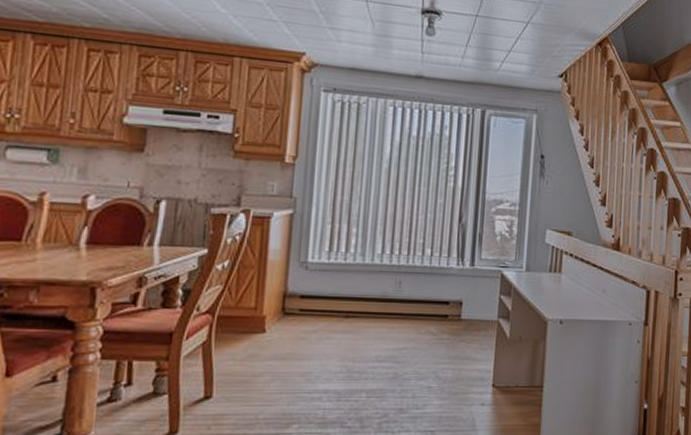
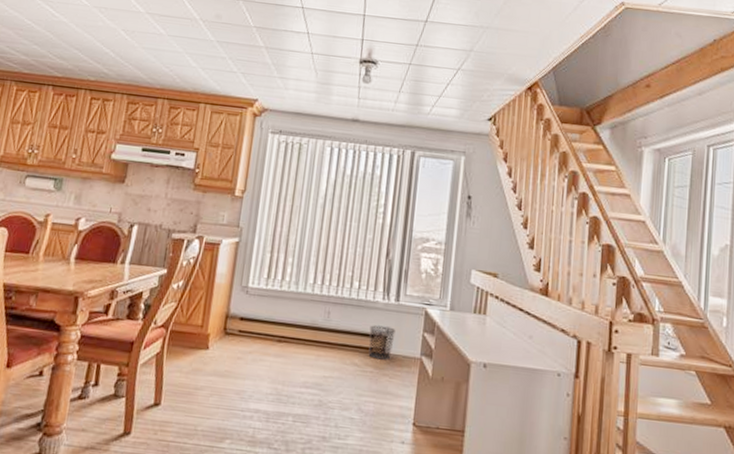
waste bin: none [444,292,471,326] -> present [368,325,396,360]

